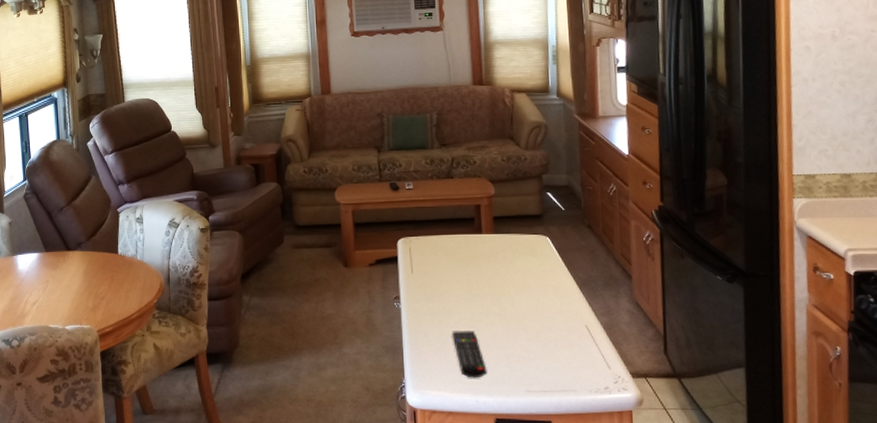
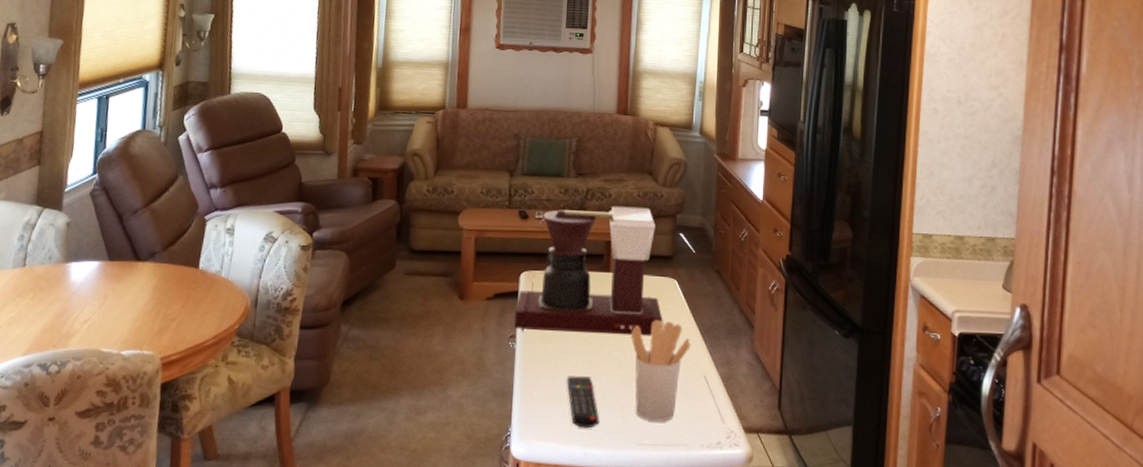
coffee maker: none [396,171,539,293] -> present [513,206,663,336]
utensil holder: none [508,276,569,370] -> present [630,320,691,422]

